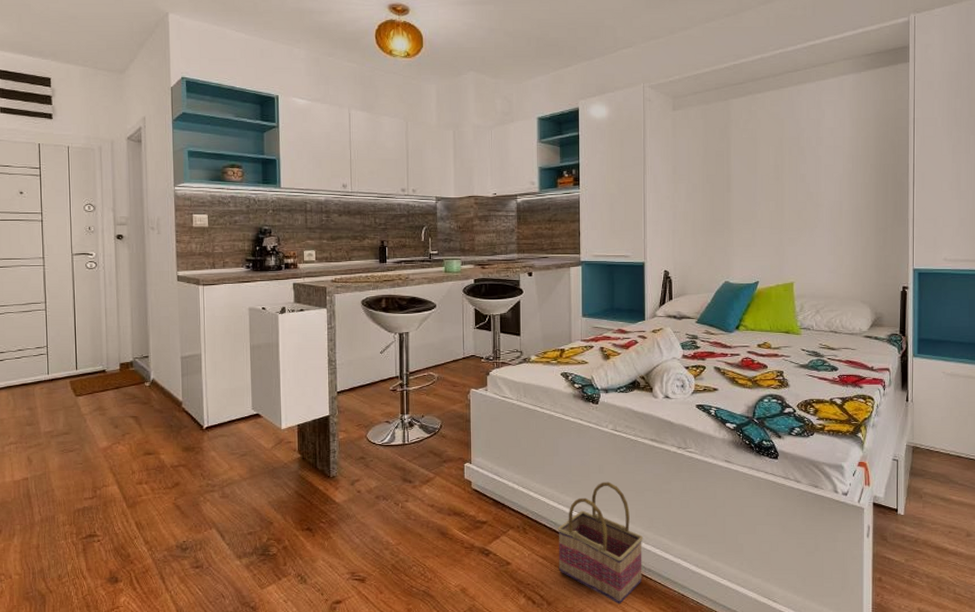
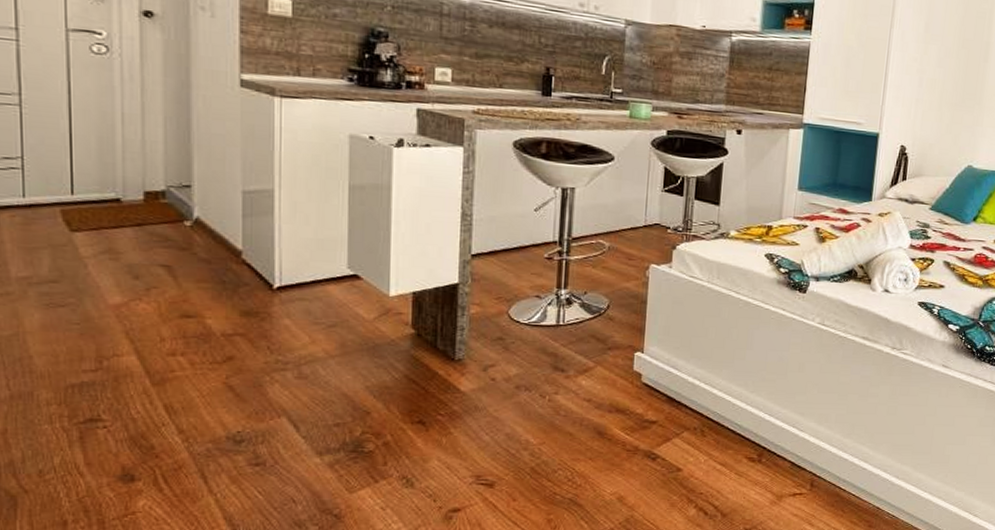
basket: present [558,482,643,604] -> none [739,382,841,517]

